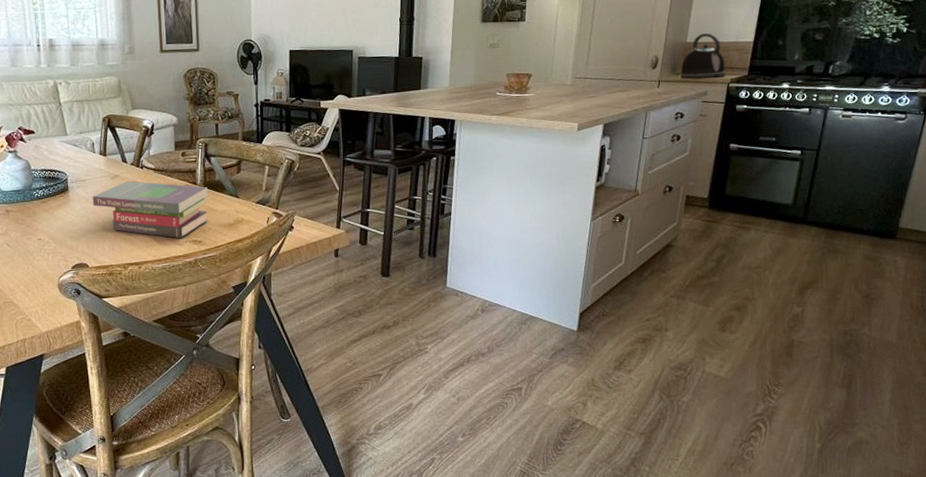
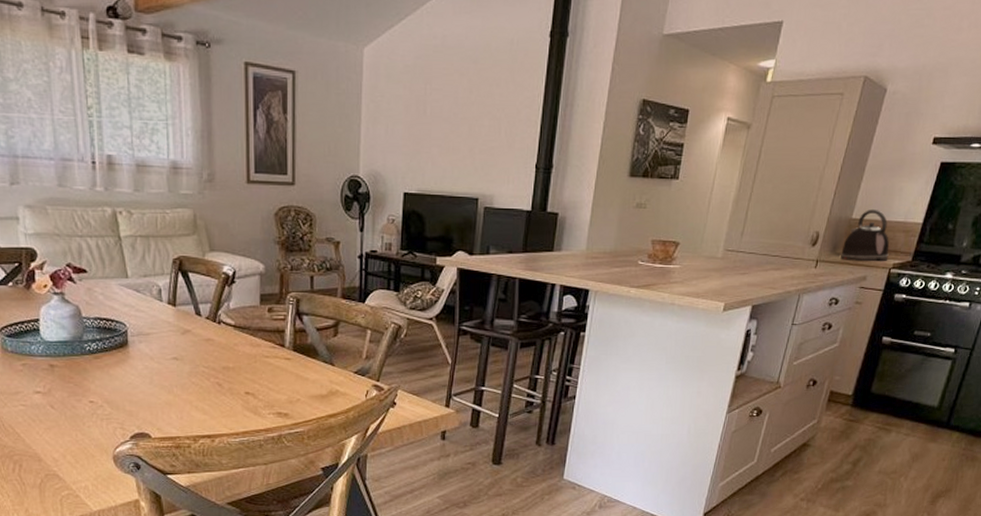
books: present [92,181,208,239] -> none [157,338,298,410]

